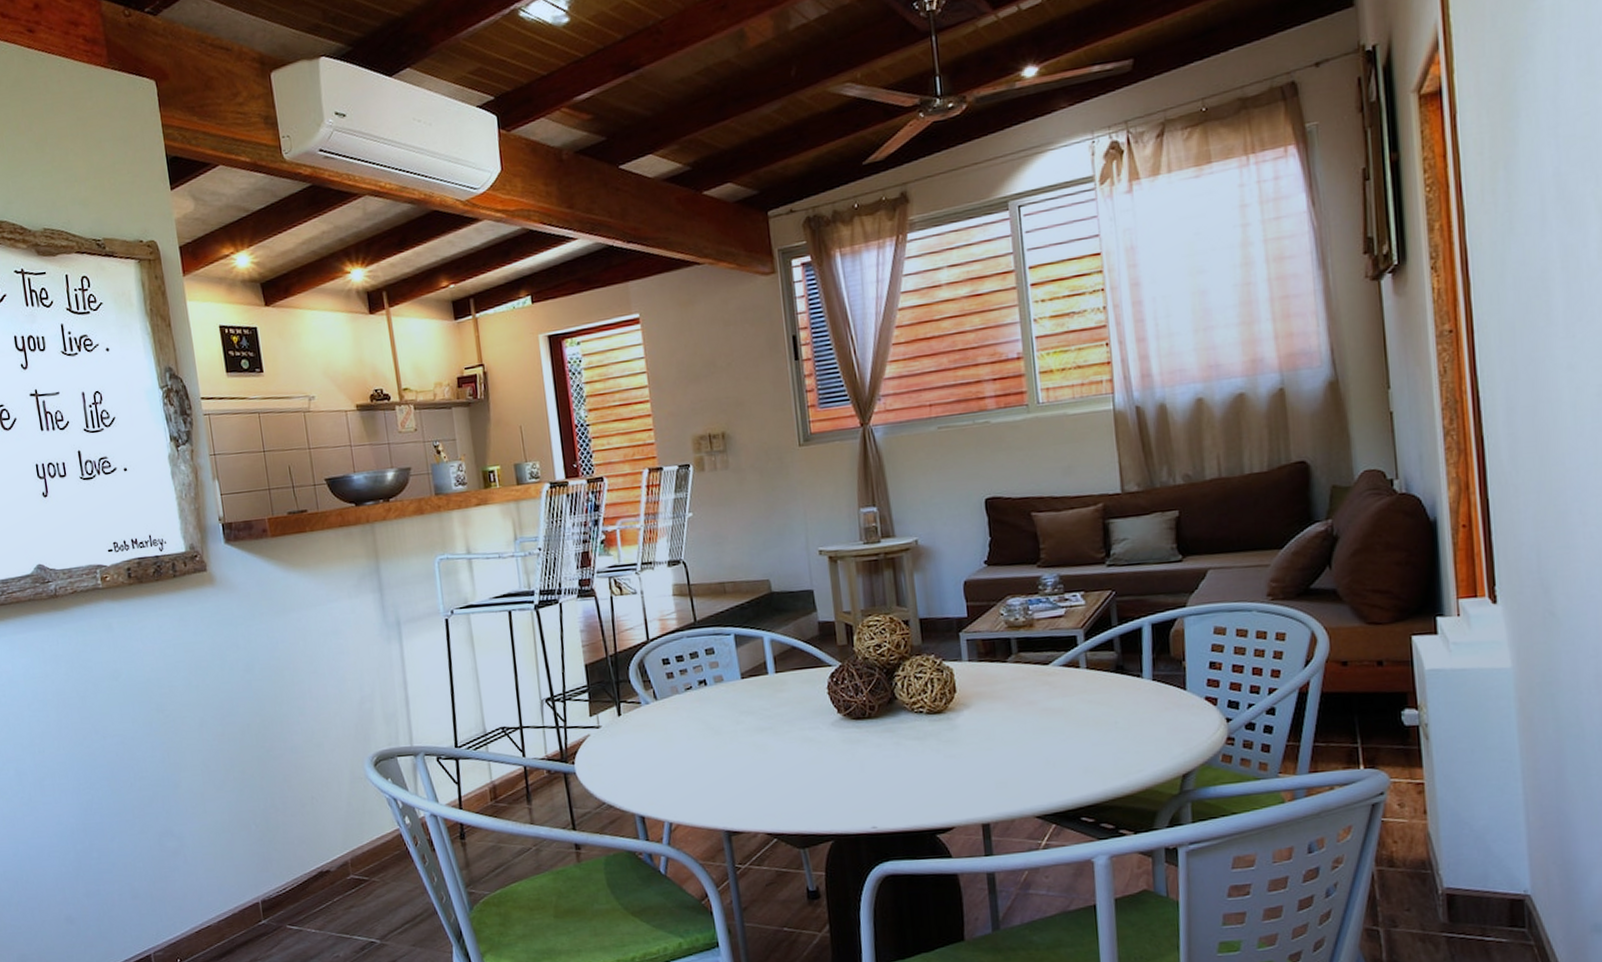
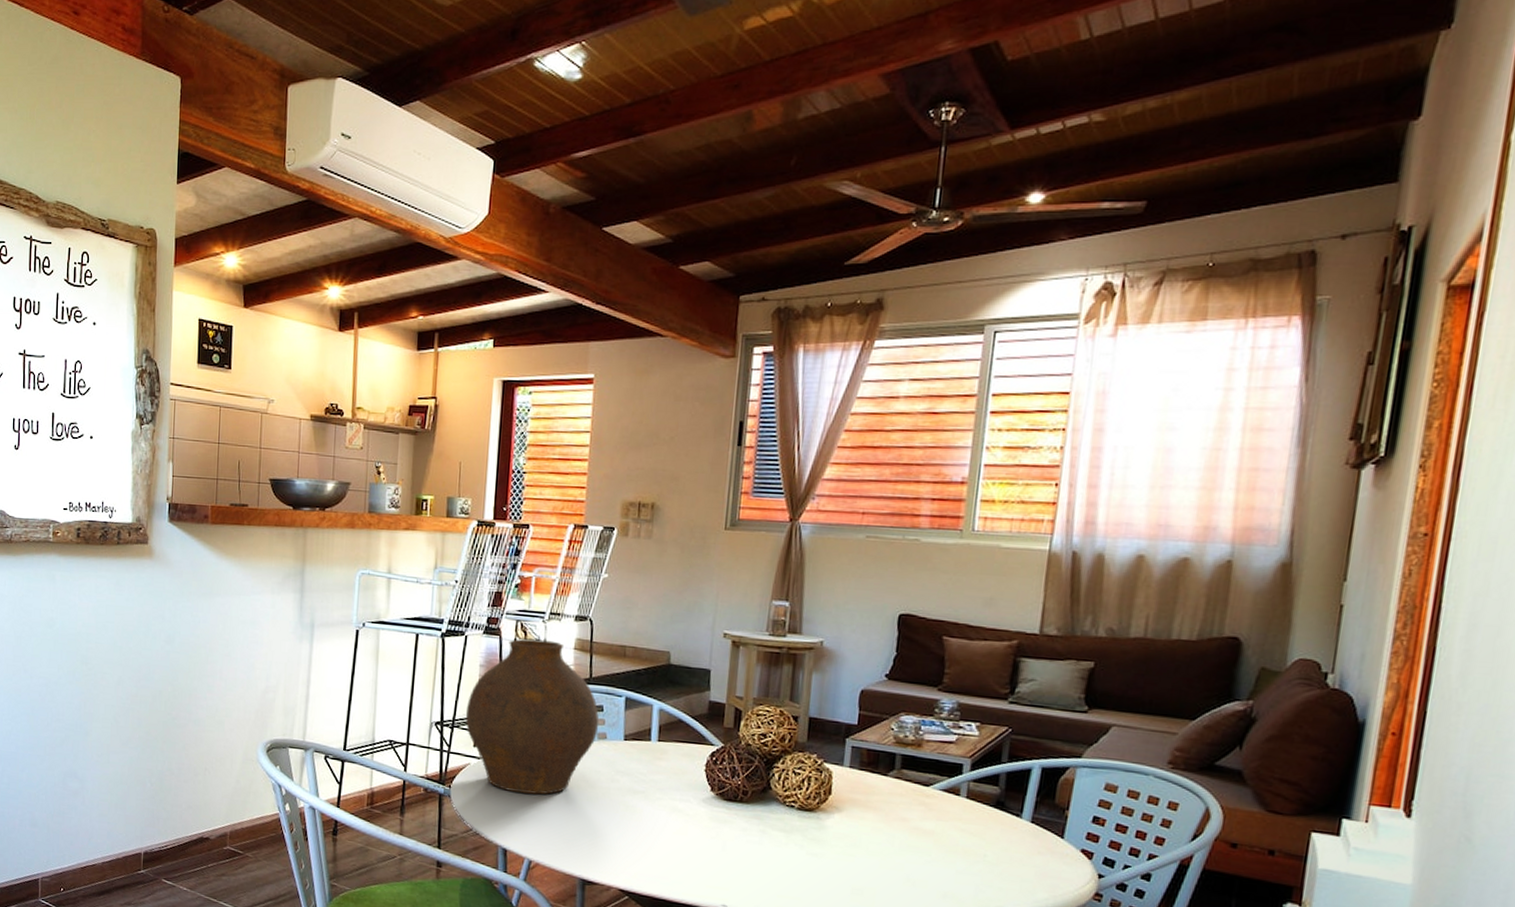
vase: none [574,591,713,756] -> present [465,638,599,795]

